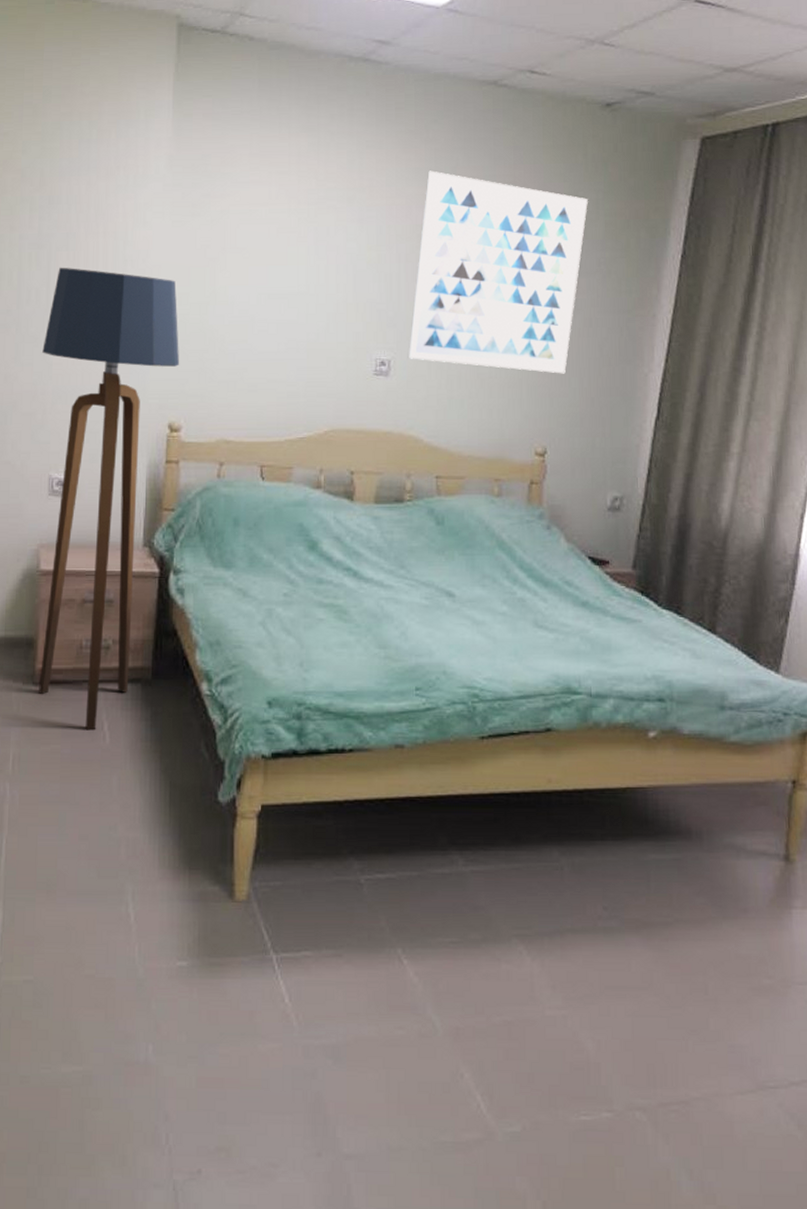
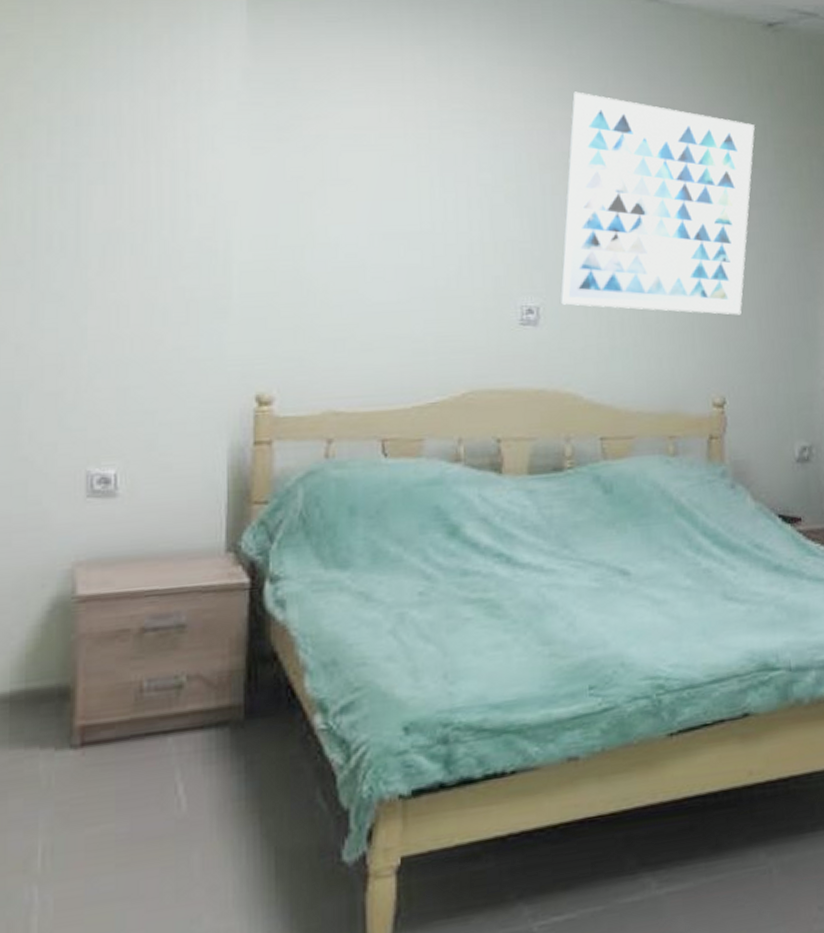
floor lamp: present [39,267,180,730] -> none [72,204,269,798]

